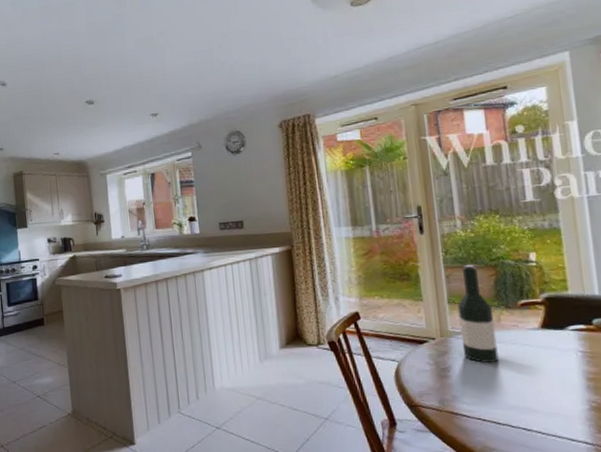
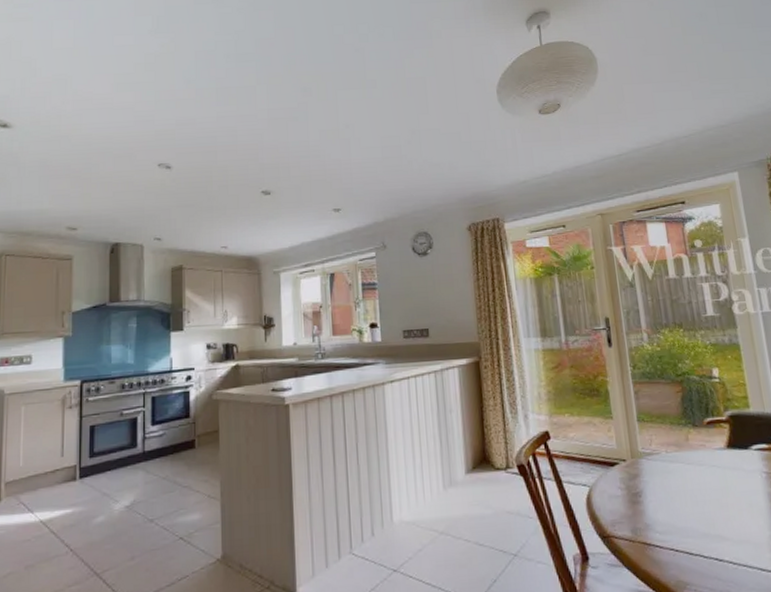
wine bottle: present [457,264,499,364] -> none [647,379,689,487]

